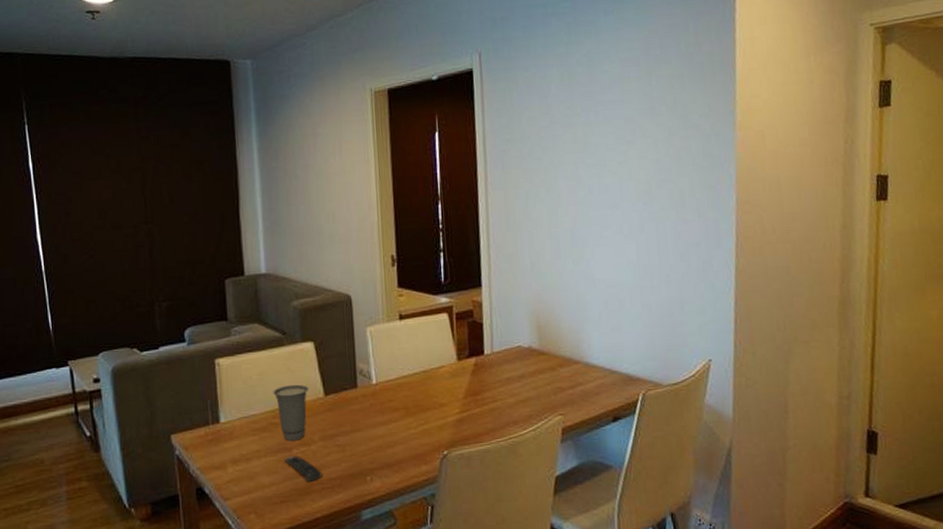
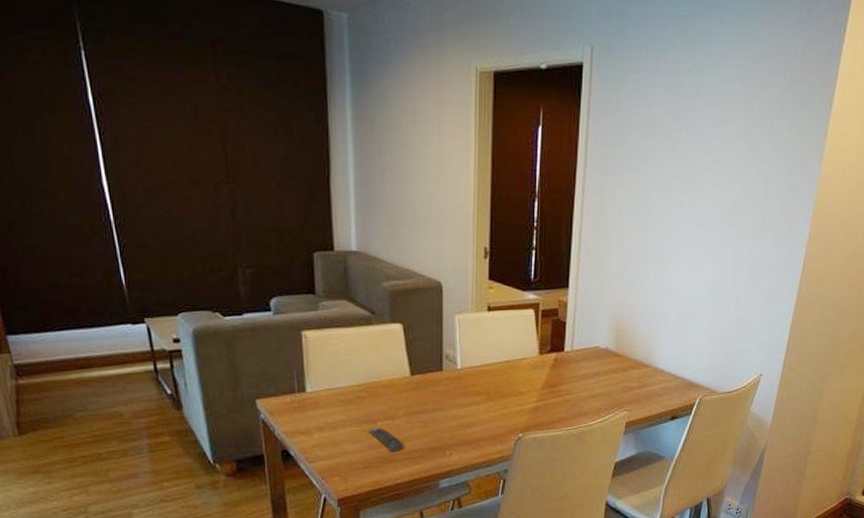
cup: present [273,384,309,441] -> none [360,362,396,414]

